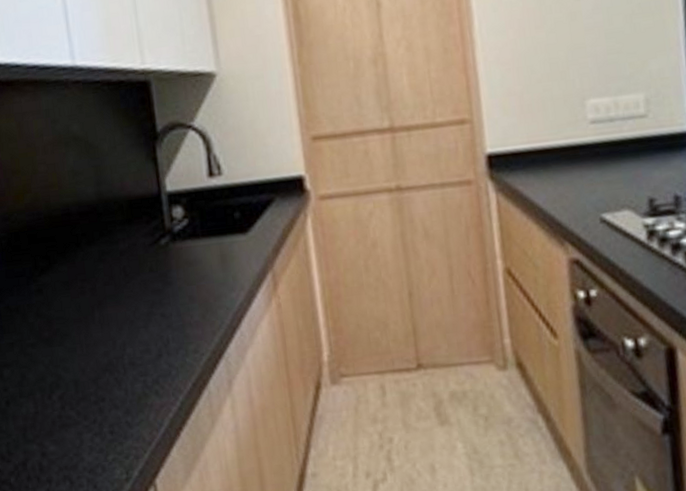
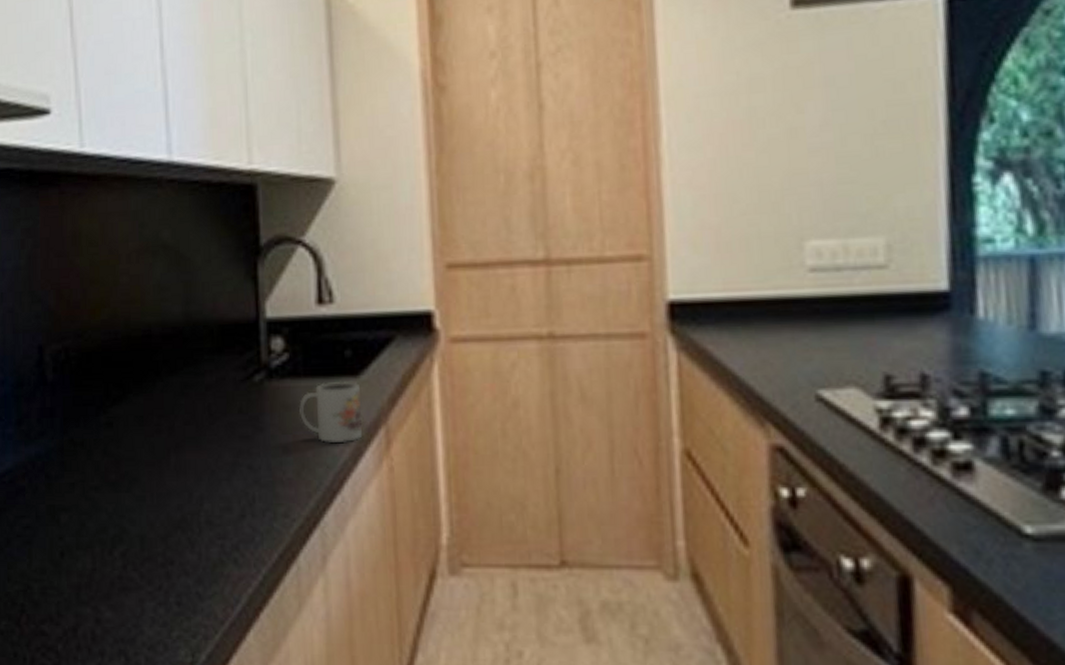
mug: none [200,238,253,289] -> present [299,381,362,443]

